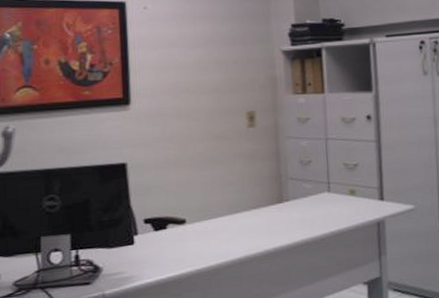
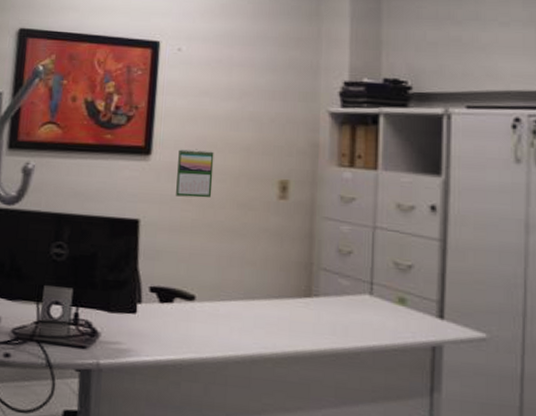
calendar: none [156,94,190,138] -> present [176,148,214,198]

